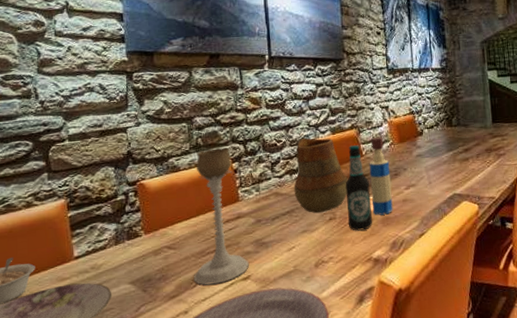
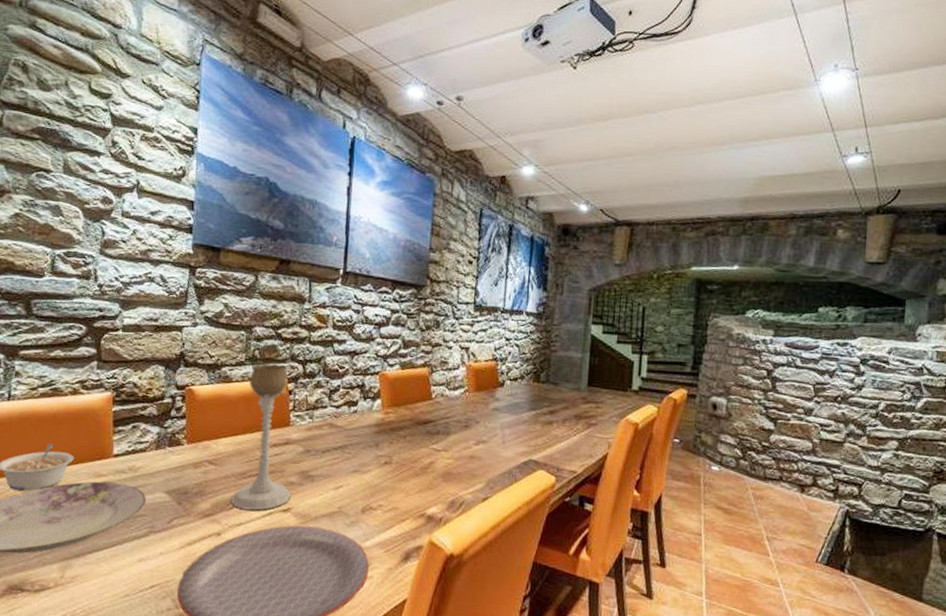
pitcher: present [294,137,348,213] -> none [350,368,411,454]
bottle: present [345,145,373,231] -> none [404,385,435,482]
tequila bottle: present [369,136,393,215] -> none [433,380,461,469]

